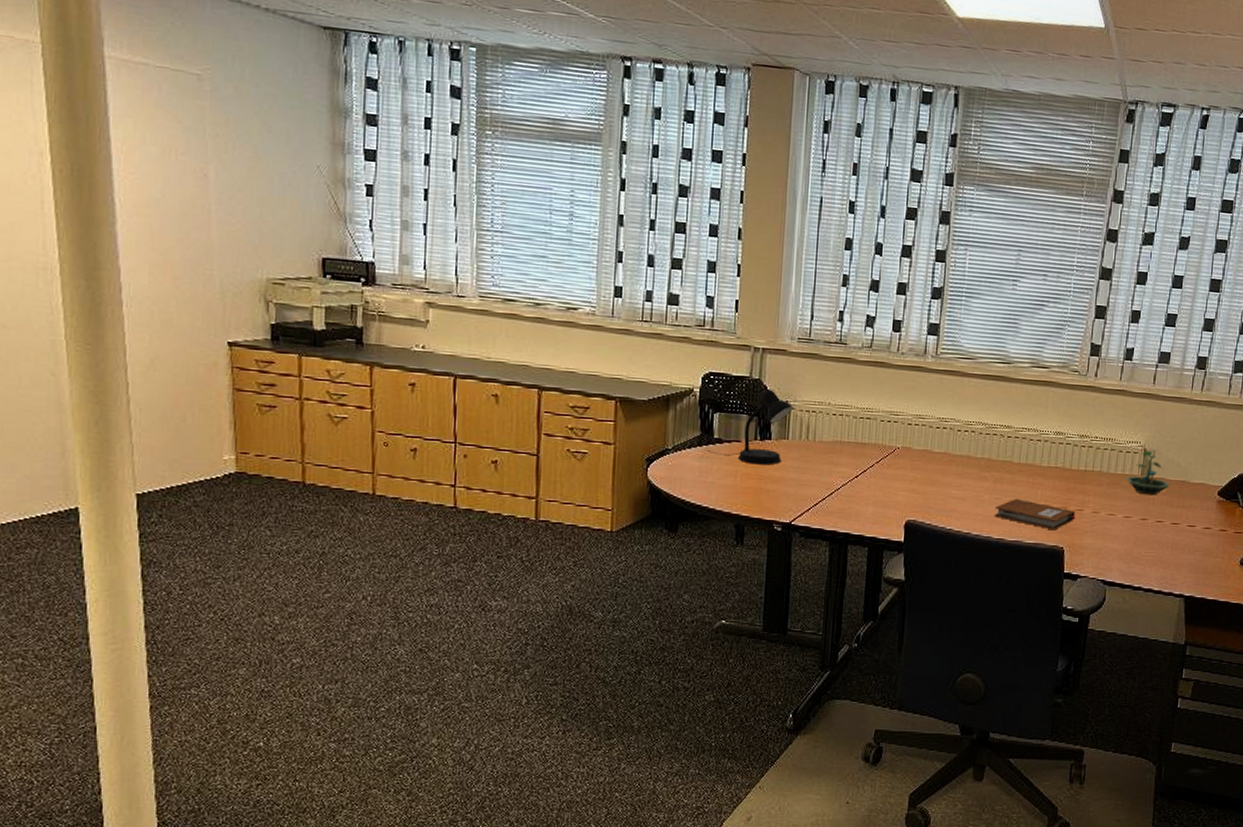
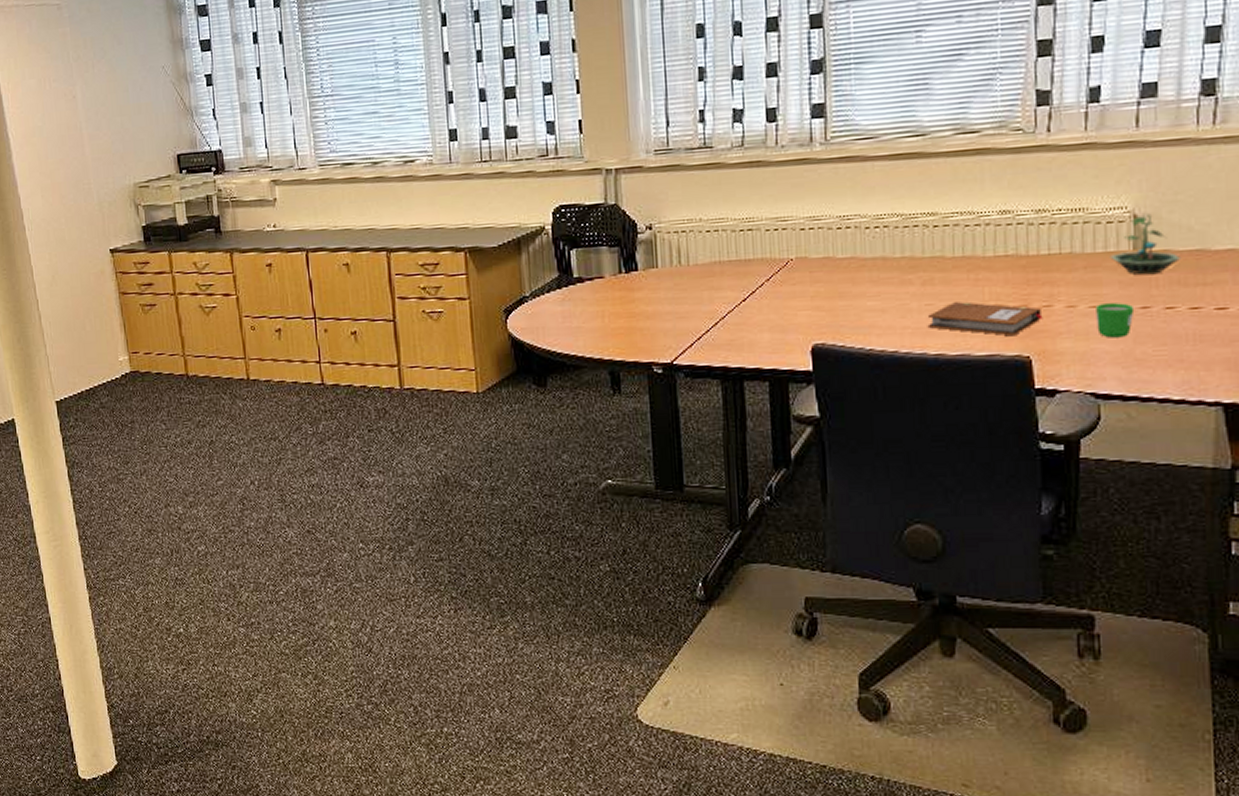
desk lamp: present [705,389,793,465] -> none [565,214,659,301]
mug: none [1111,512,1137,540] -> present [1096,302,1135,338]

